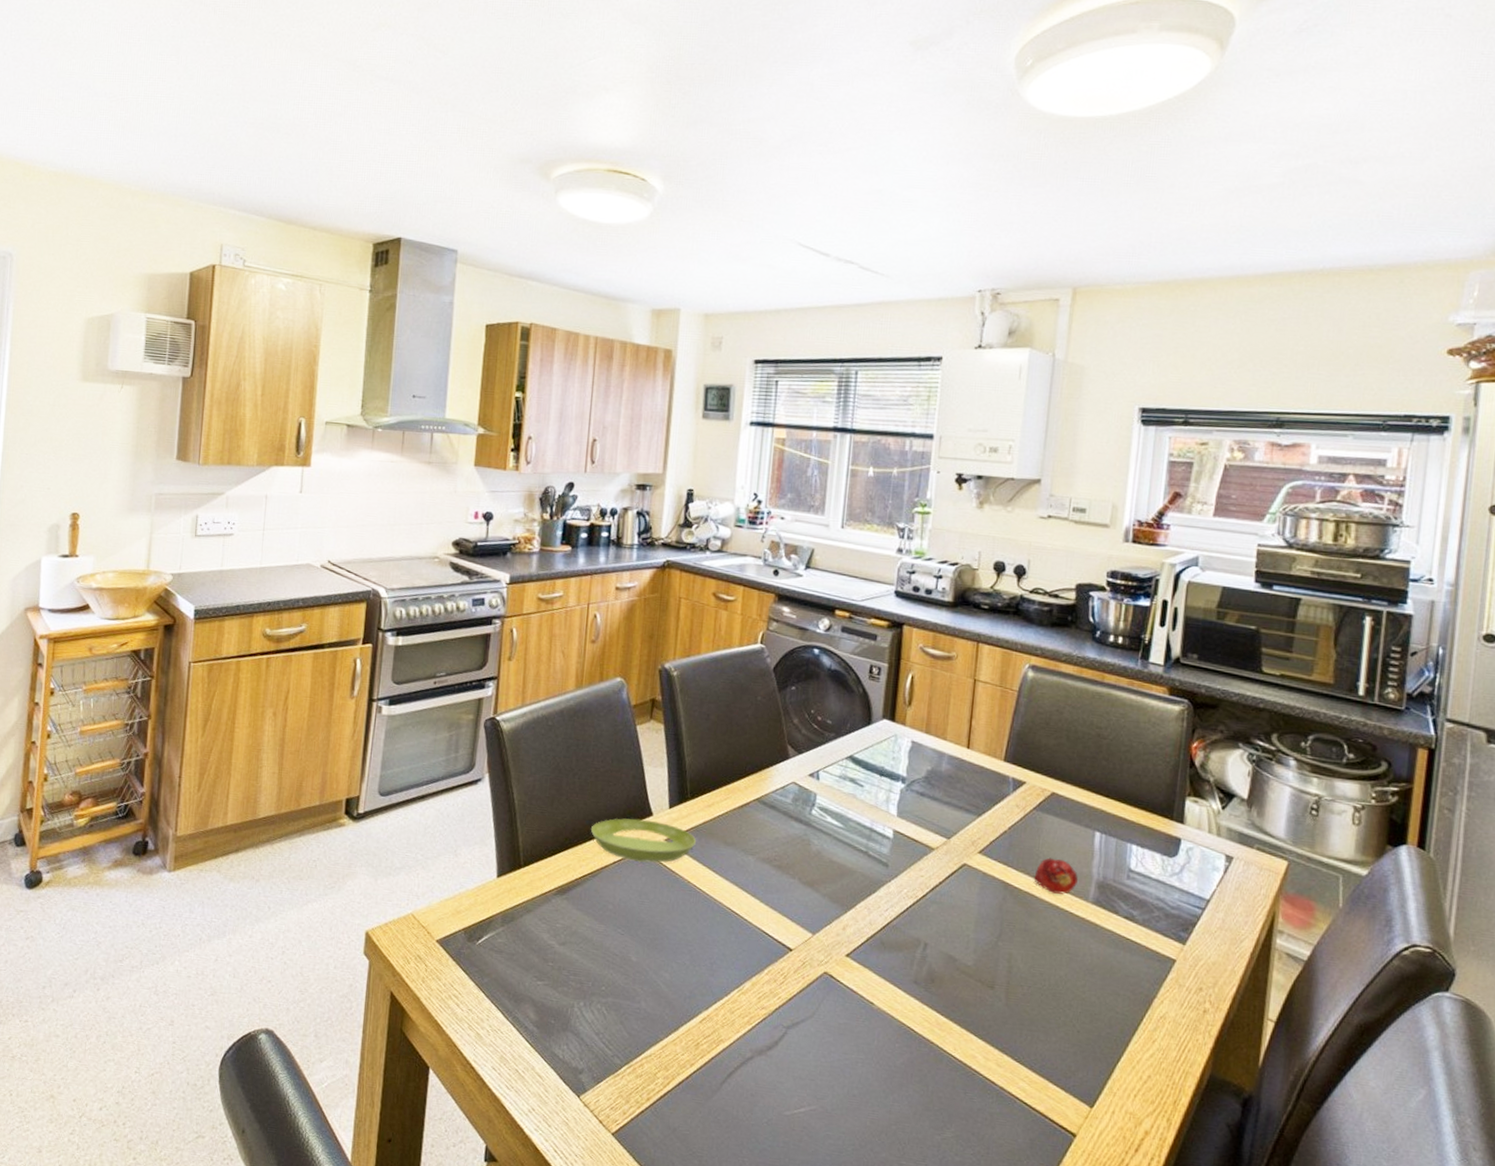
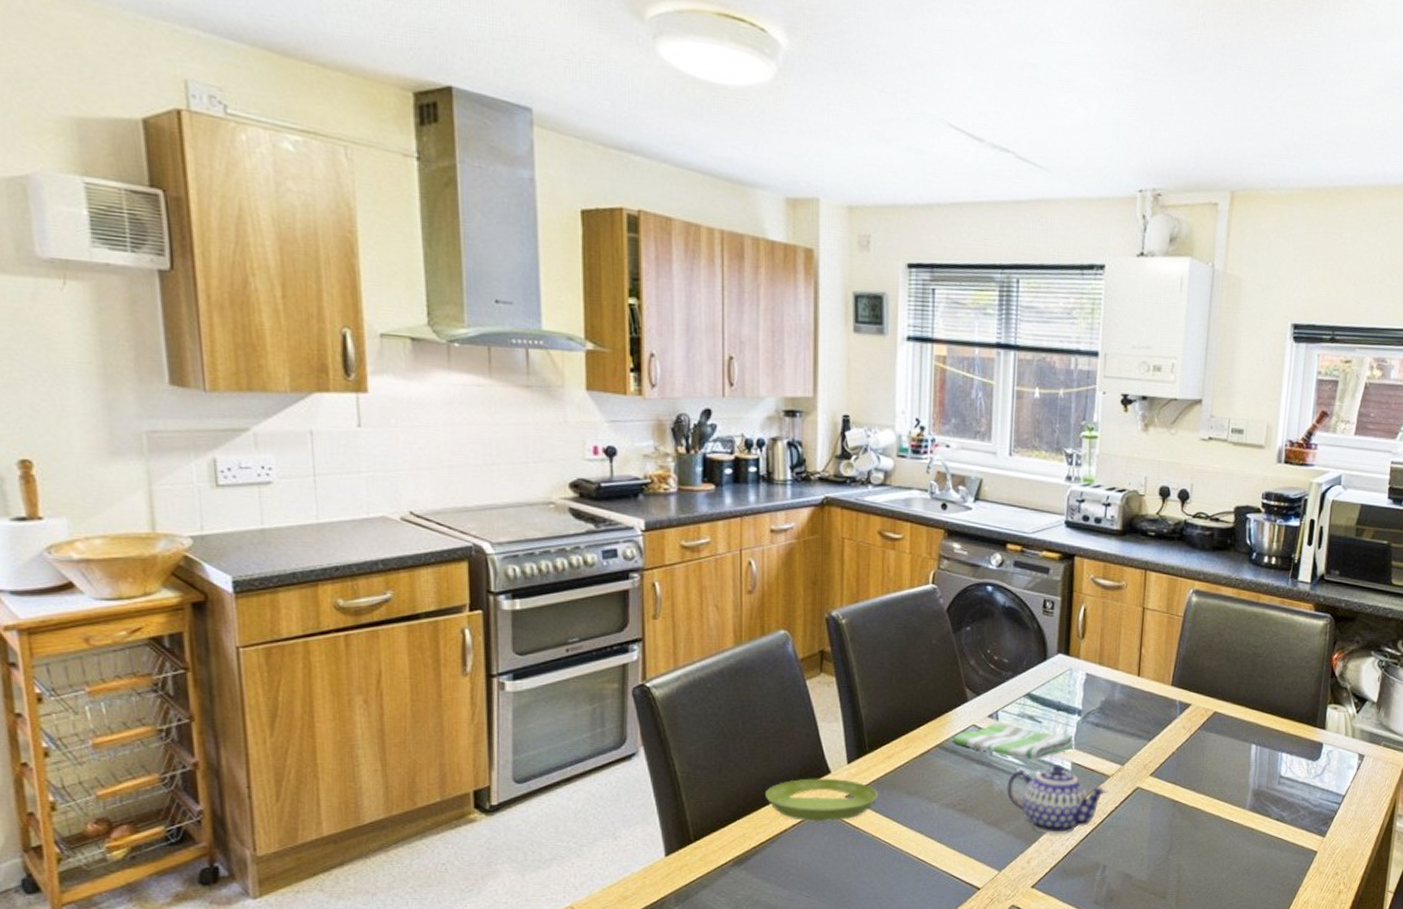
dish towel: none [772,783,897,825] -> present [953,724,1075,761]
teapot: none [824,831,932,905] -> present [1007,765,1108,835]
fruit: present [1034,857,1079,895] -> none [1199,773,1238,805]

